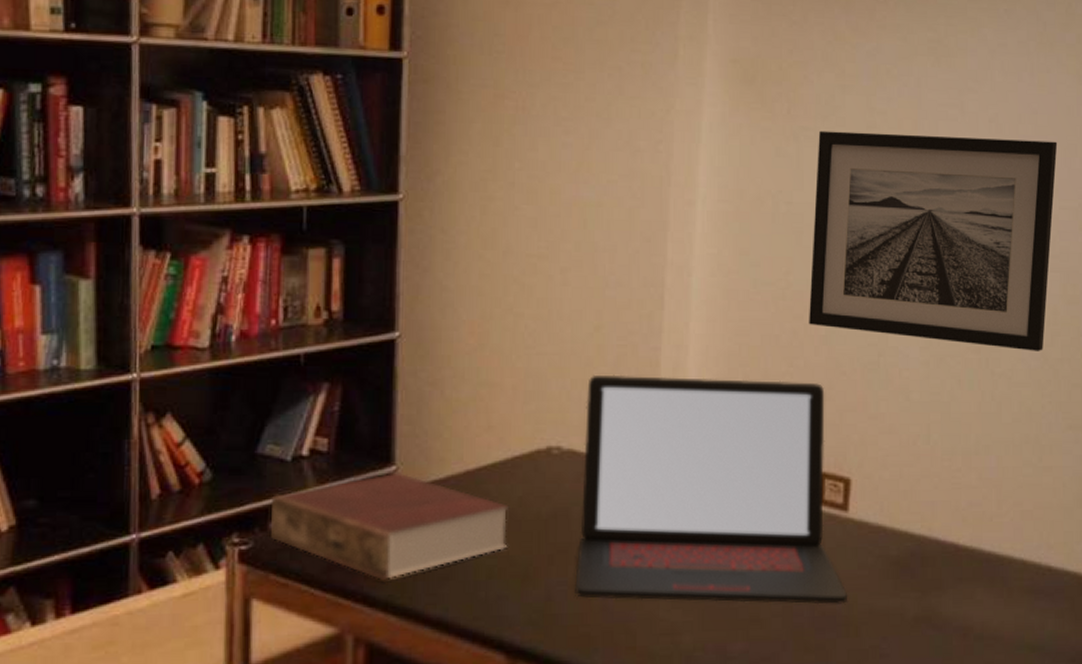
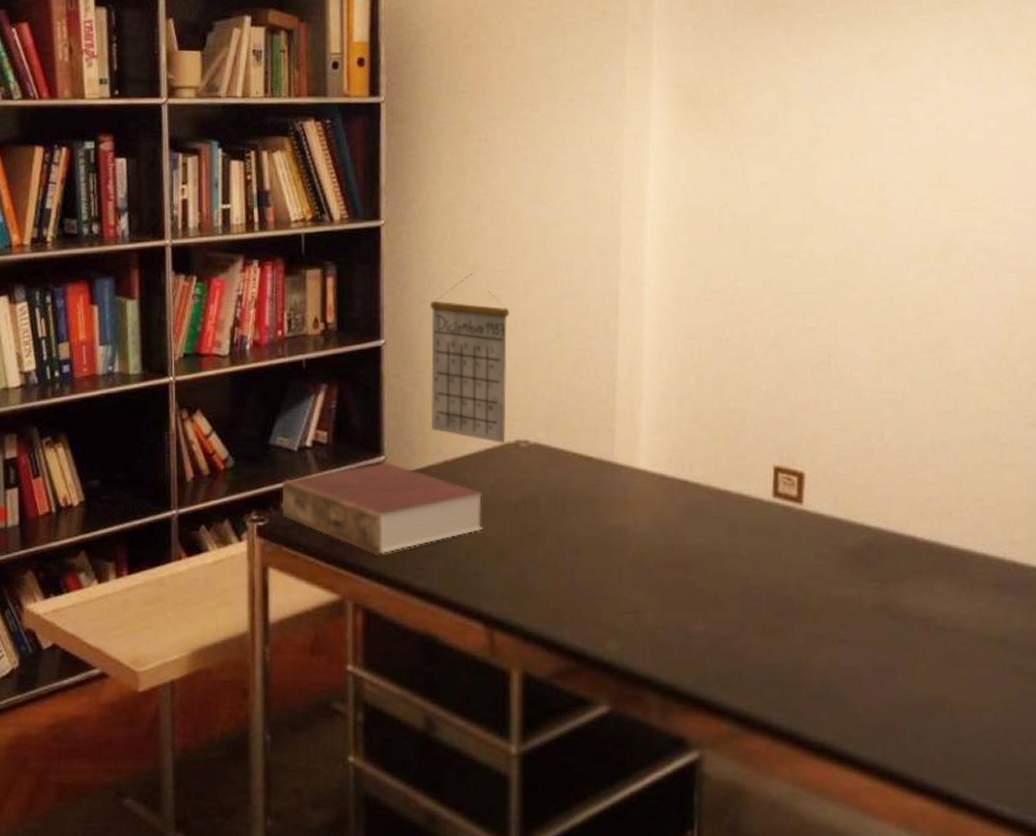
calendar: none [451,258,544,450] -> present [430,273,509,443]
laptop: present [575,374,847,605] -> none [544,376,804,591]
wall art: present [809,130,1058,351] -> none [758,144,1010,351]

